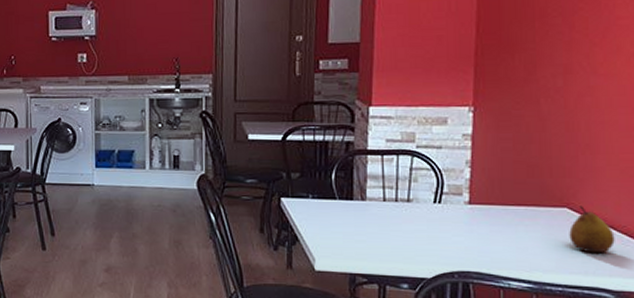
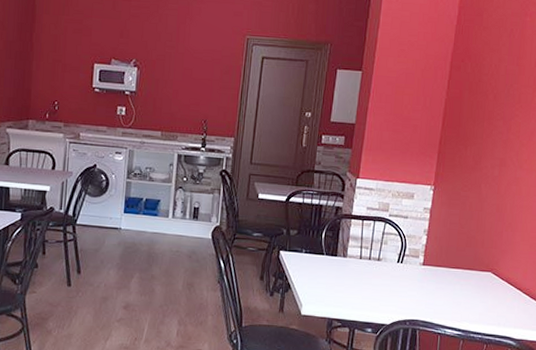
fruit: present [569,206,615,253] -> none [490,271,521,310]

